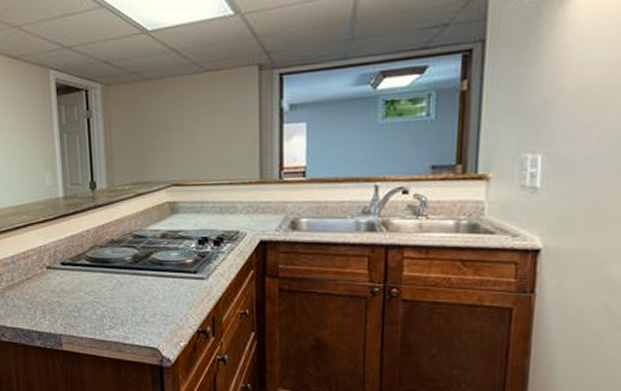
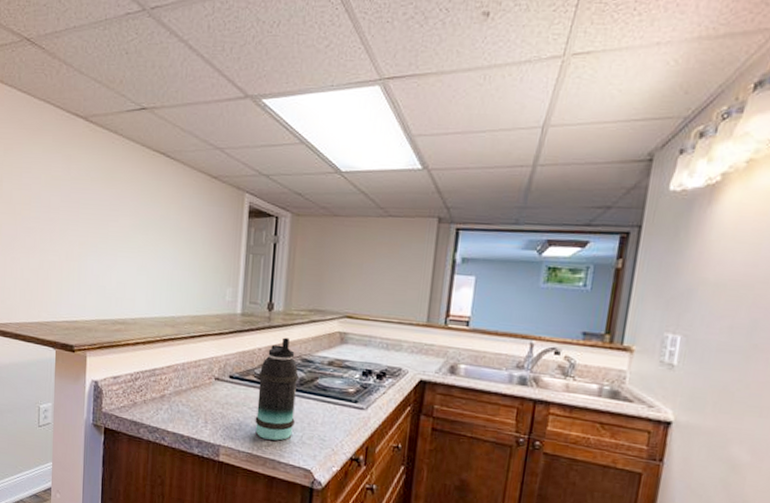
bottle: none [90,215,135,322] -> present [255,337,299,441]

